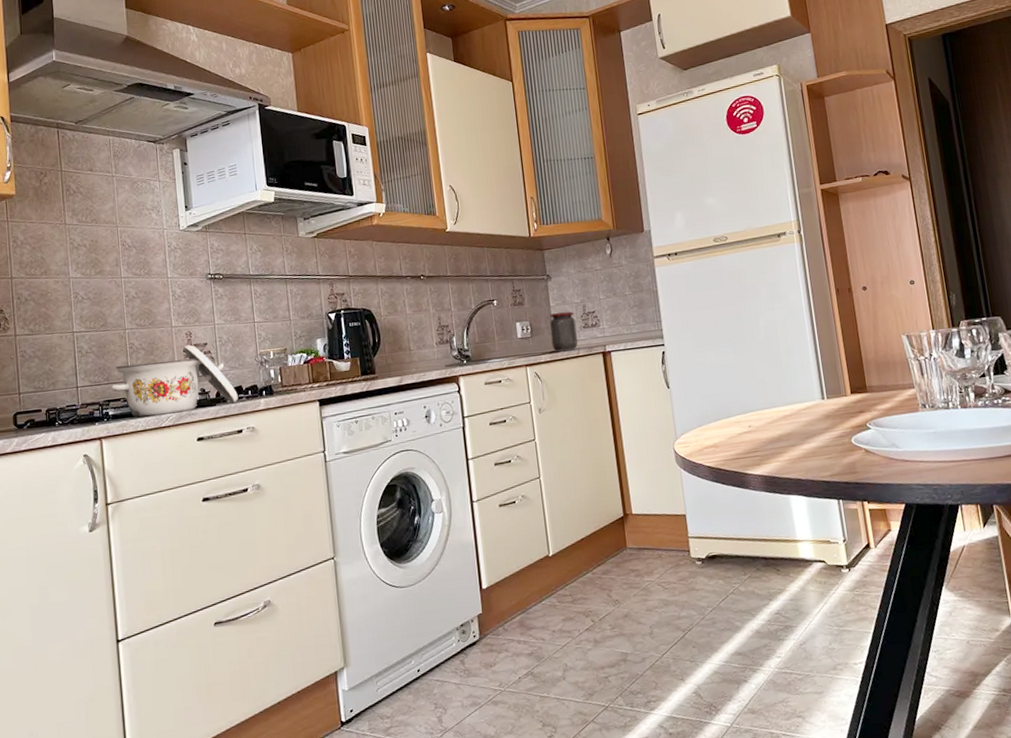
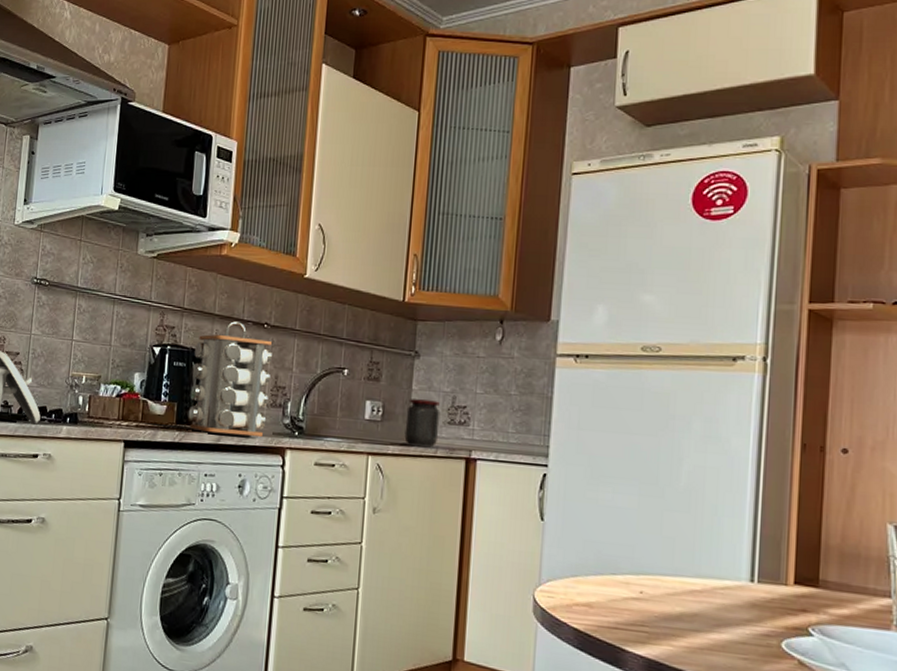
spice rack: none [365,278,438,379] -> present [188,321,272,438]

